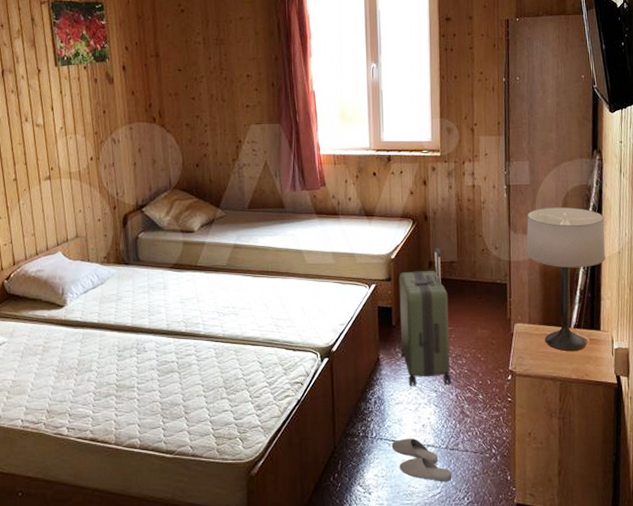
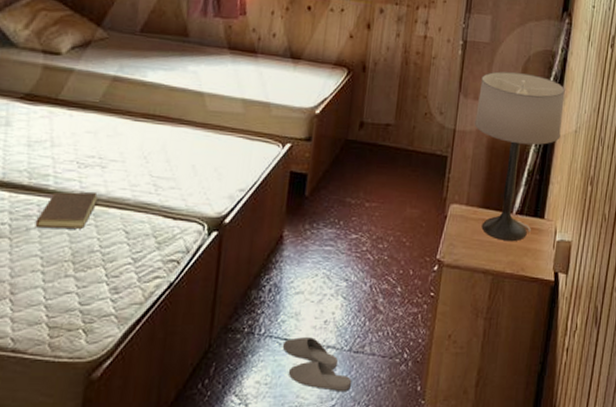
book: none [184,334,237,364] -> present [20,192,99,229]
suitcase: present [399,247,451,386] -> none [310,105,378,273]

